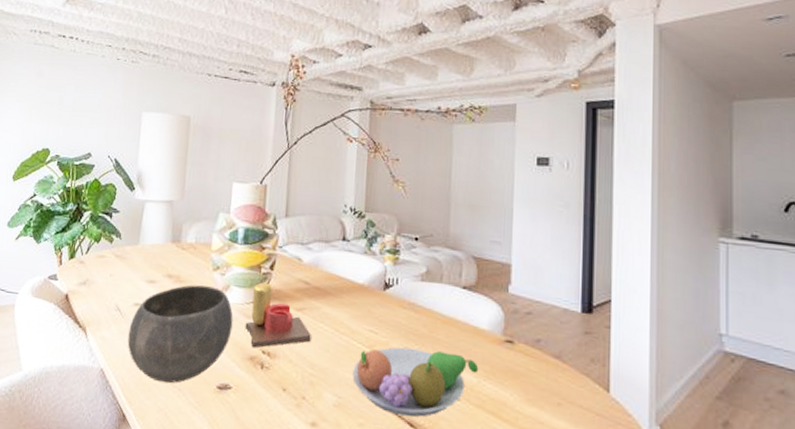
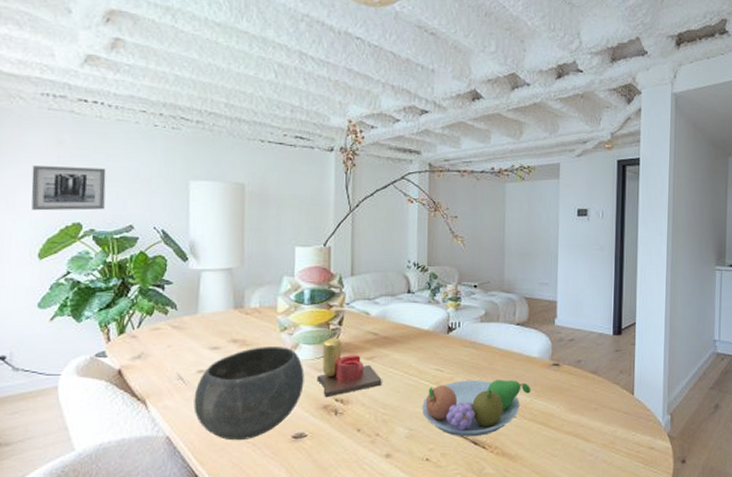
wall art: none [12,94,74,137] -> present [31,166,106,211]

